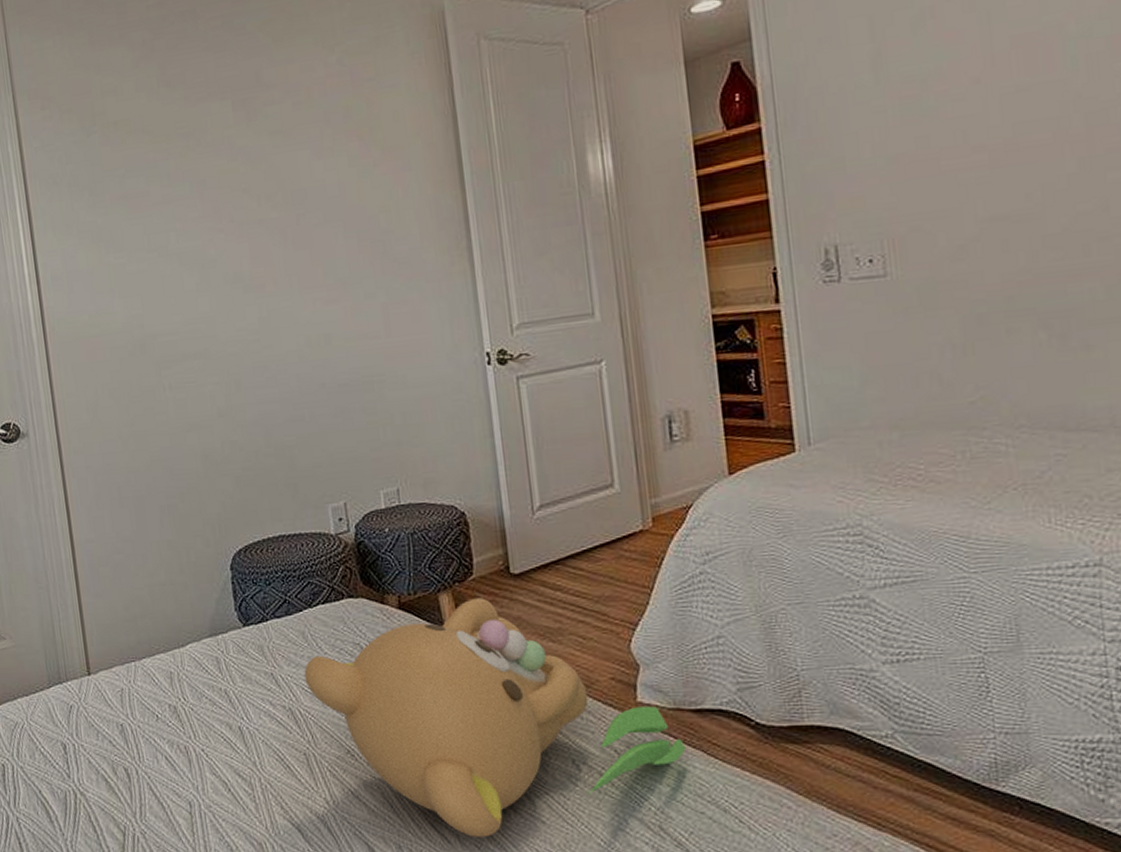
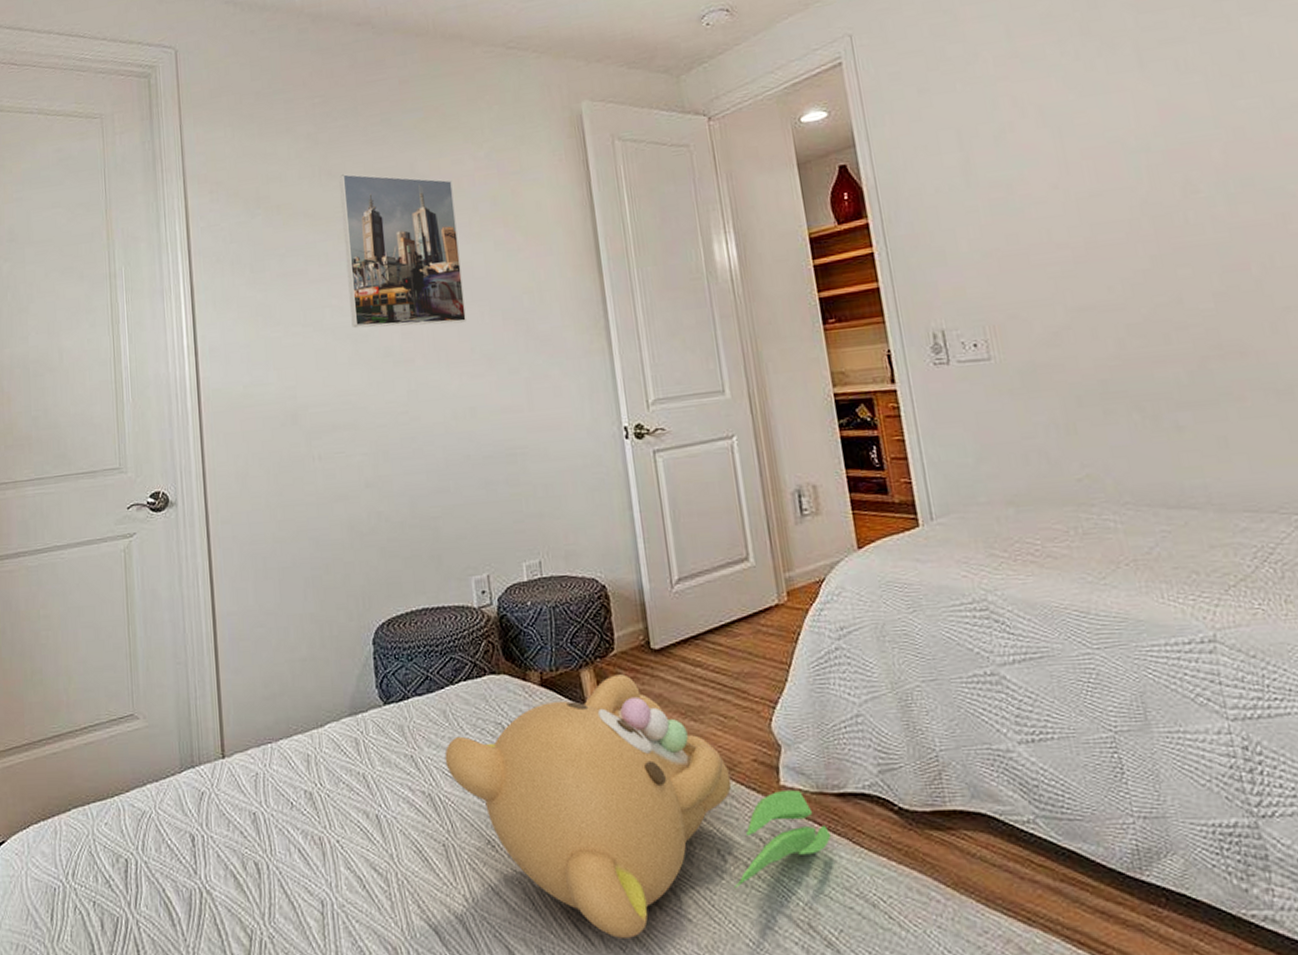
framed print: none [178,84,319,253] -> present [339,173,466,328]

